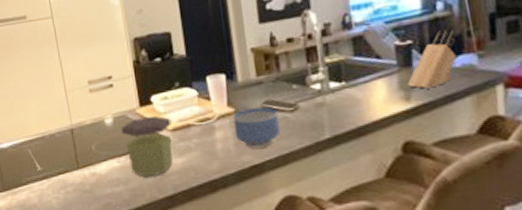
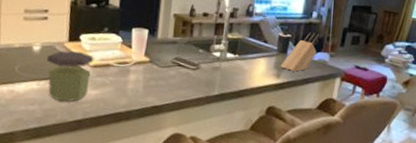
bowl: present [232,107,280,149] -> none [145,61,183,94]

